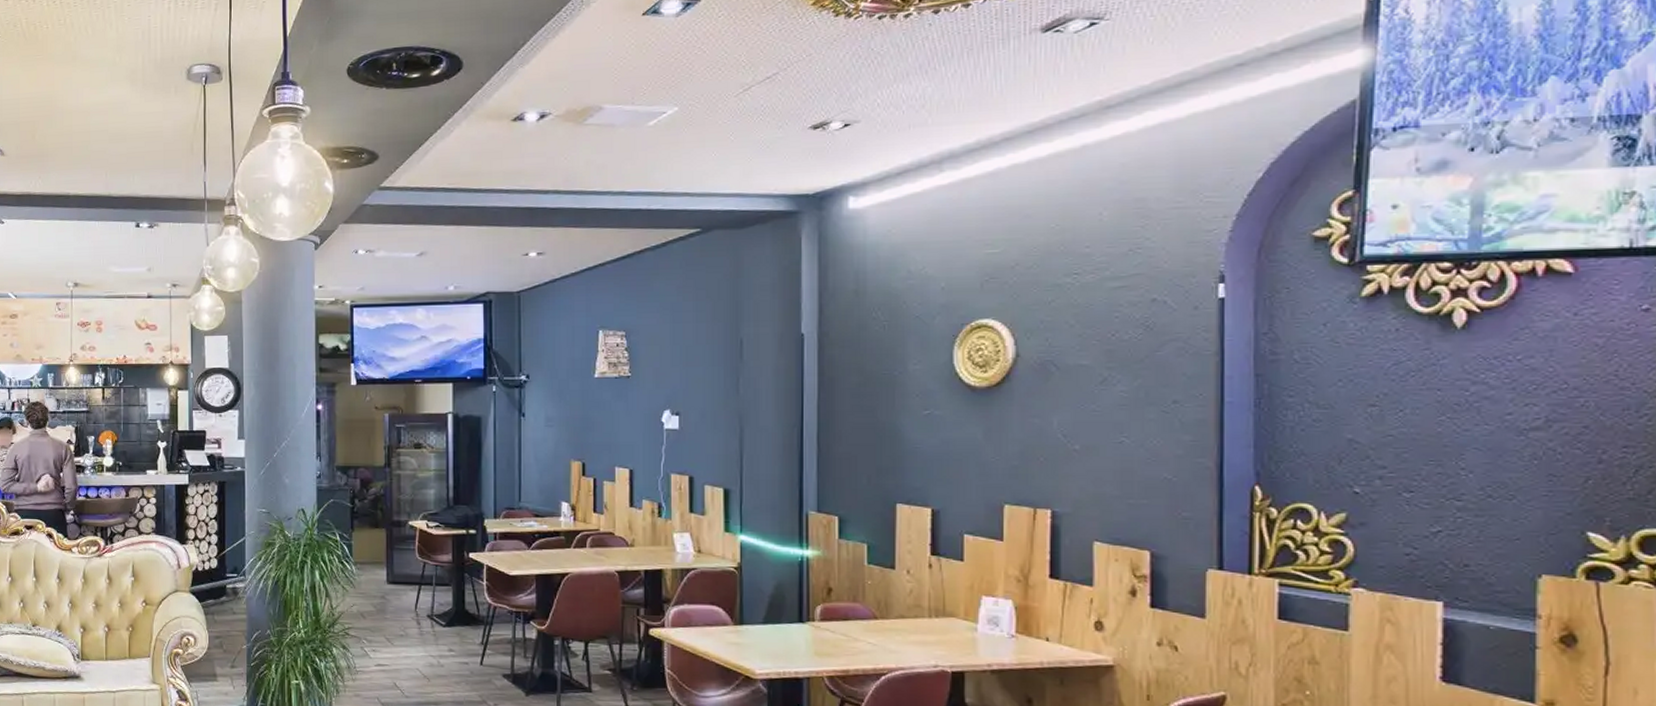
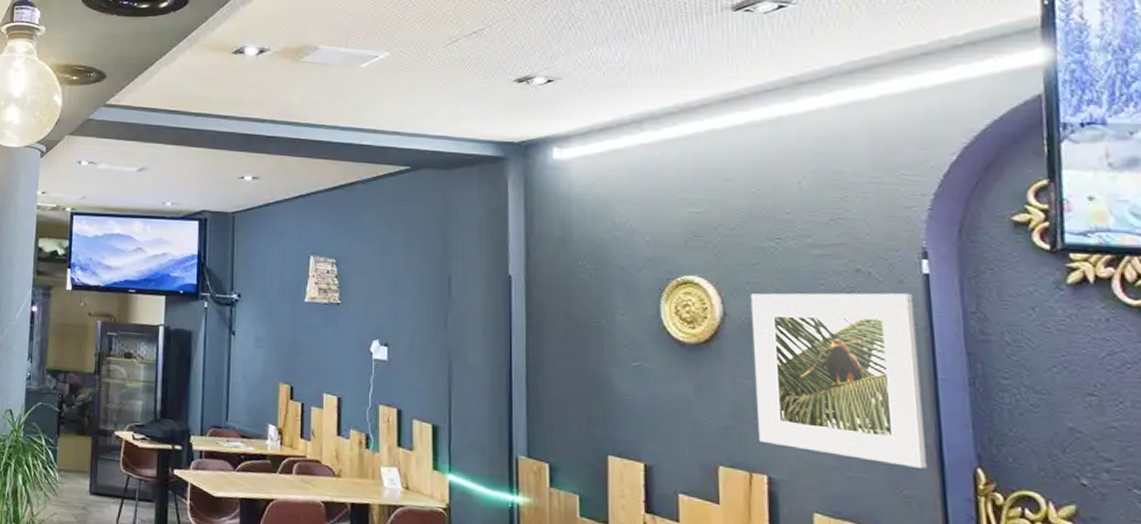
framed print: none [1043,319,1206,490] -> present [750,292,927,469]

